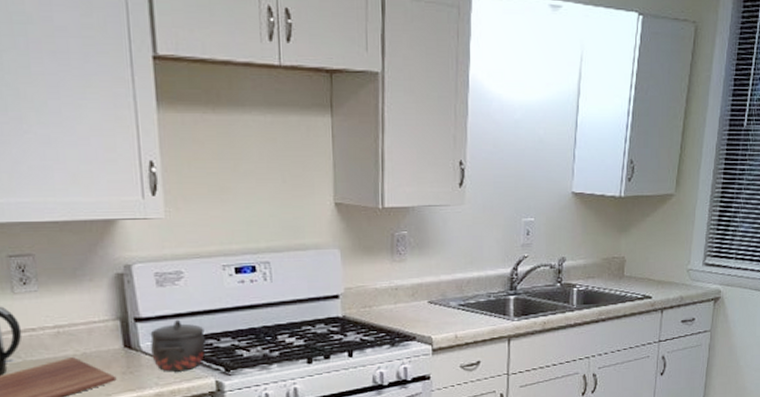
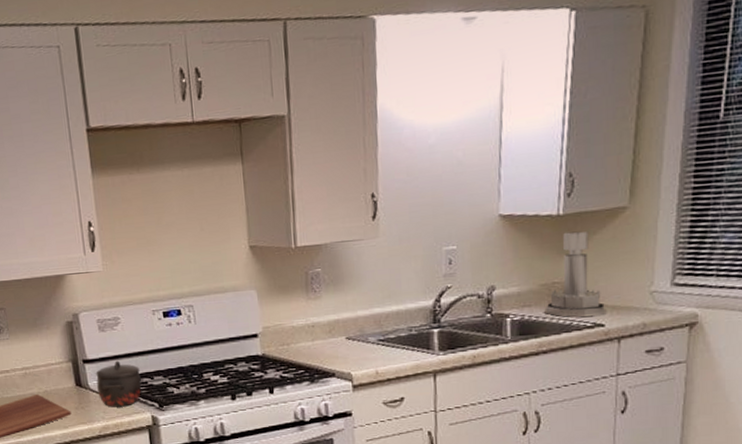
paper towel holder: none [605,212,654,290] -> present [544,231,607,318]

